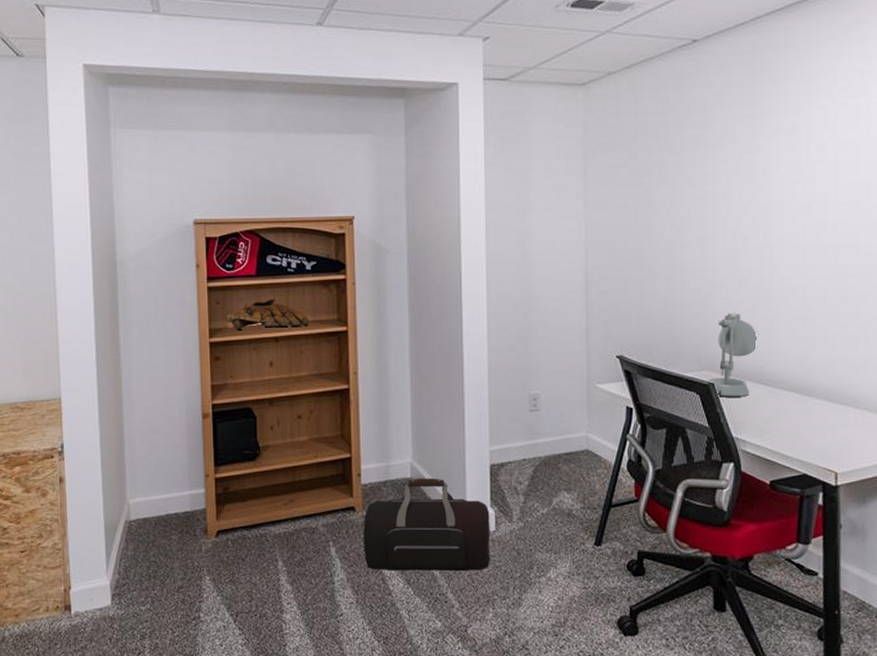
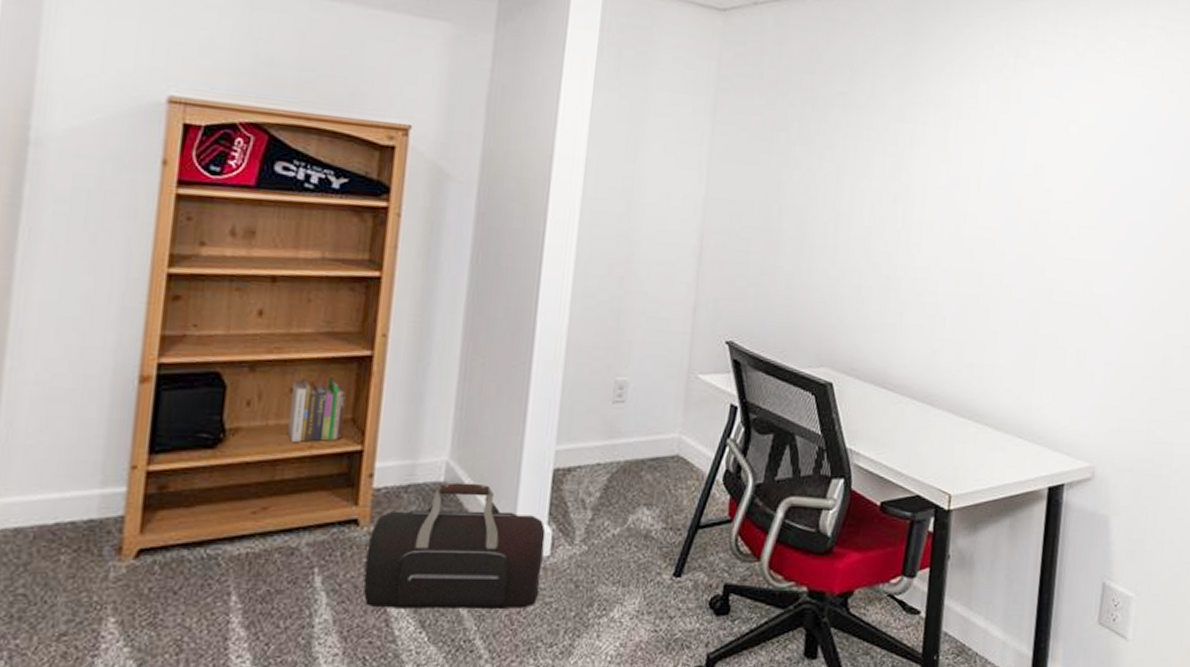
baseball glove: present [226,298,310,330] -> none [199,221,328,266]
books: none [298,406,335,453] -> present [287,377,346,442]
desk lamp: present [706,313,759,397] -> none [824,302,887,402]

